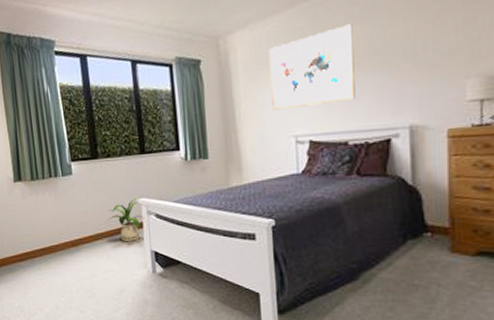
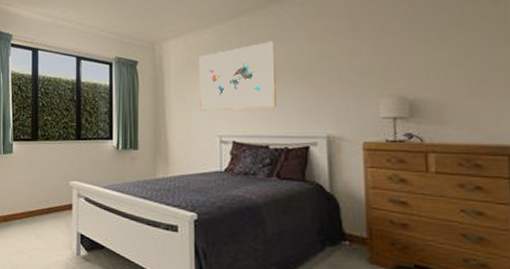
house plant: present [106,197,145,242] -> none [38,180,74,222]

